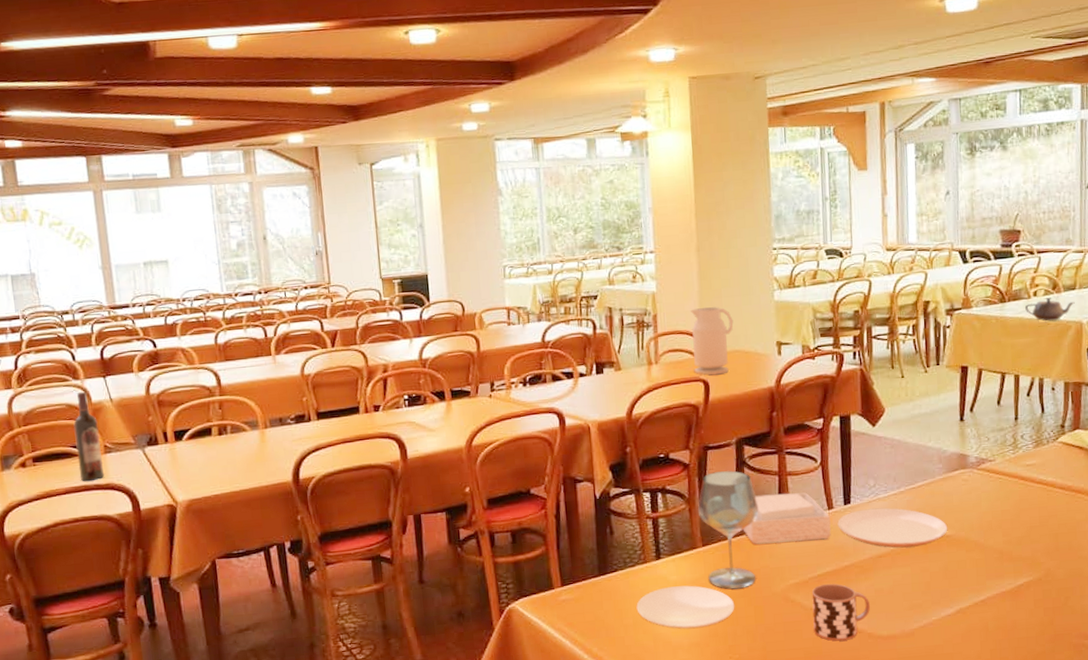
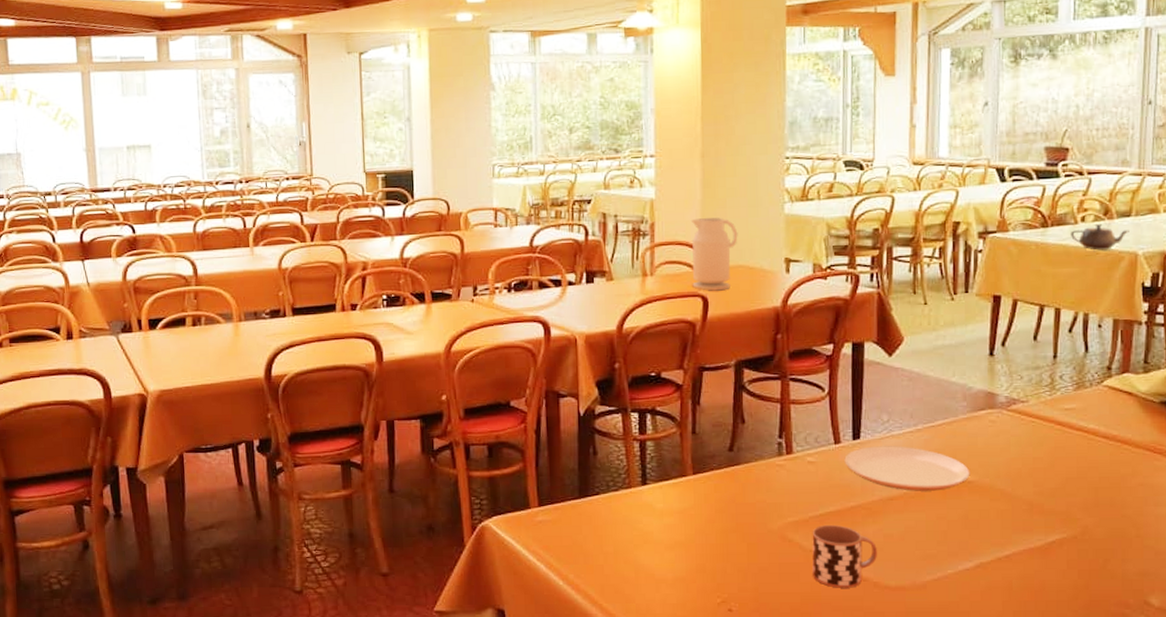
wine bottle: present [73,391,104,481] -> none [50,274,77,365]
plate: present [636,585,735,629] -> none [618,515,726,562]
wine glass: present [698,470,759,589] -> none [690,395,757,522]
napkin holder: present [742,492,831,545] -> none [738,422,837,477]

